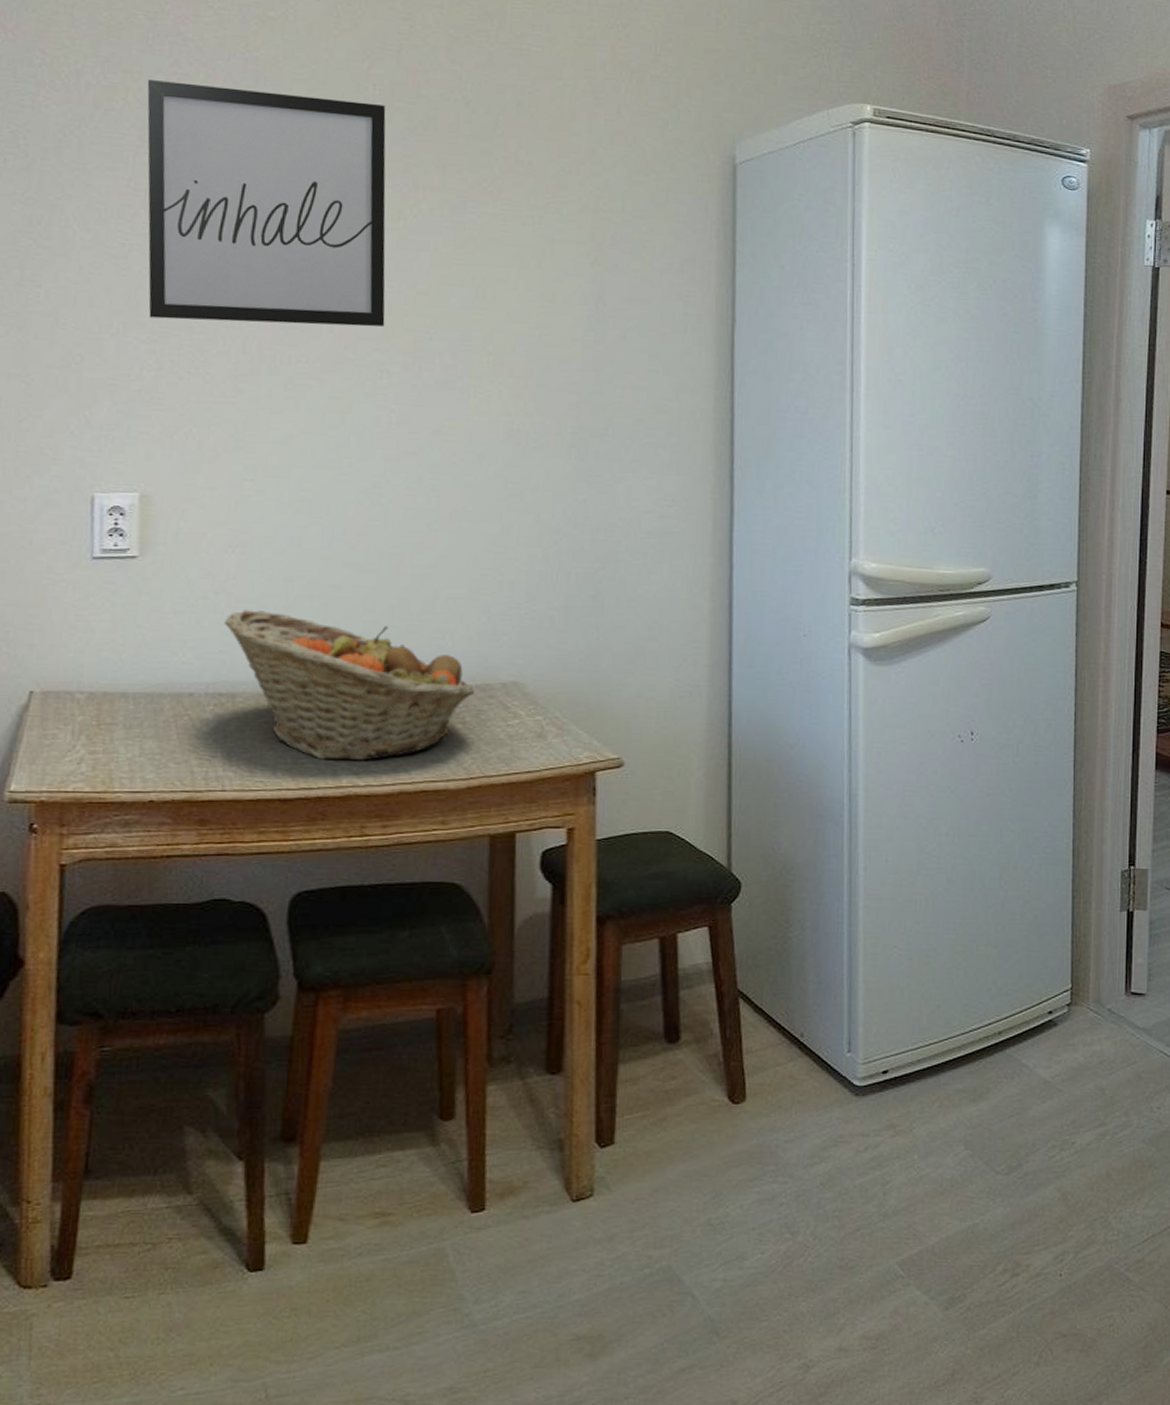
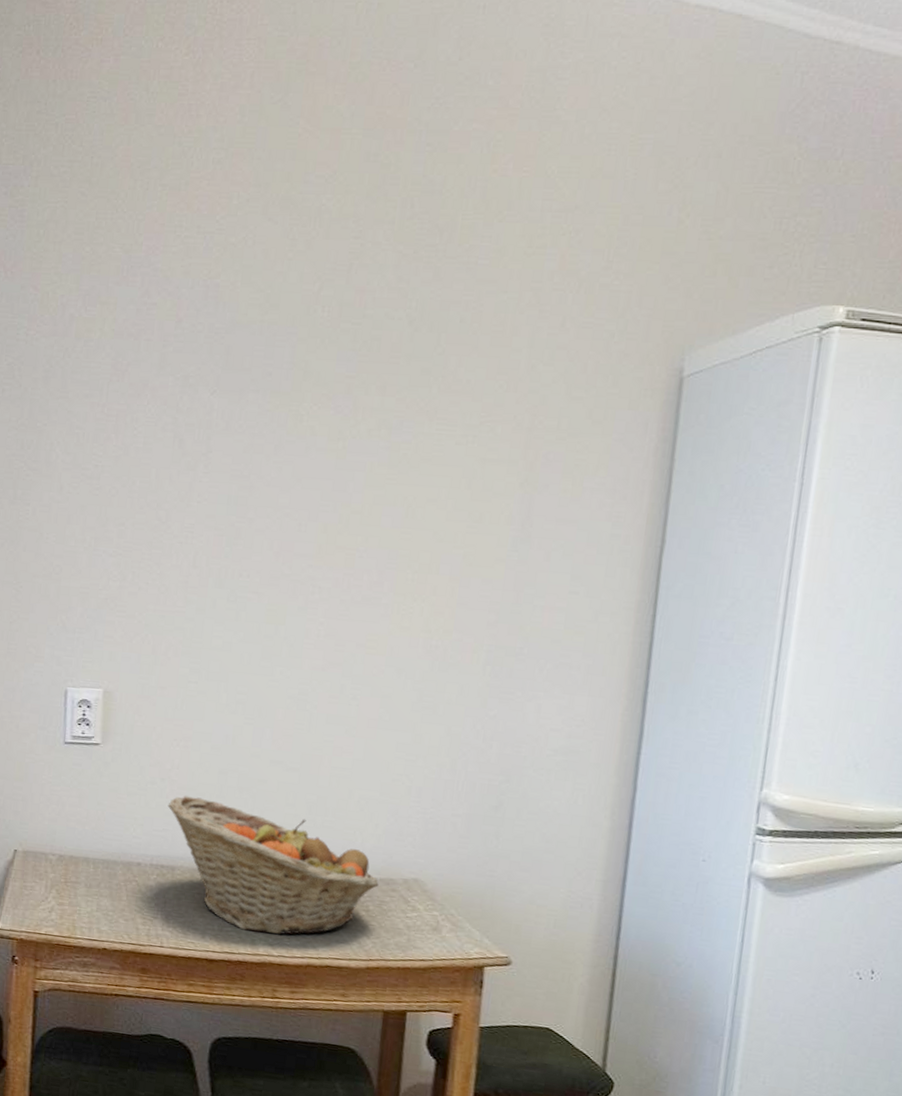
wall art: present [147,80,386,328] -> none [116,310,333,545]

